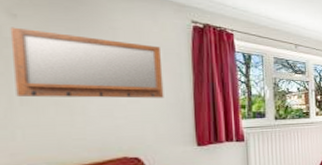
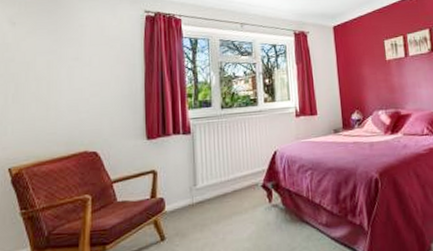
home mirror: present [10,27,164,99] -> none [10,33,120,95]

